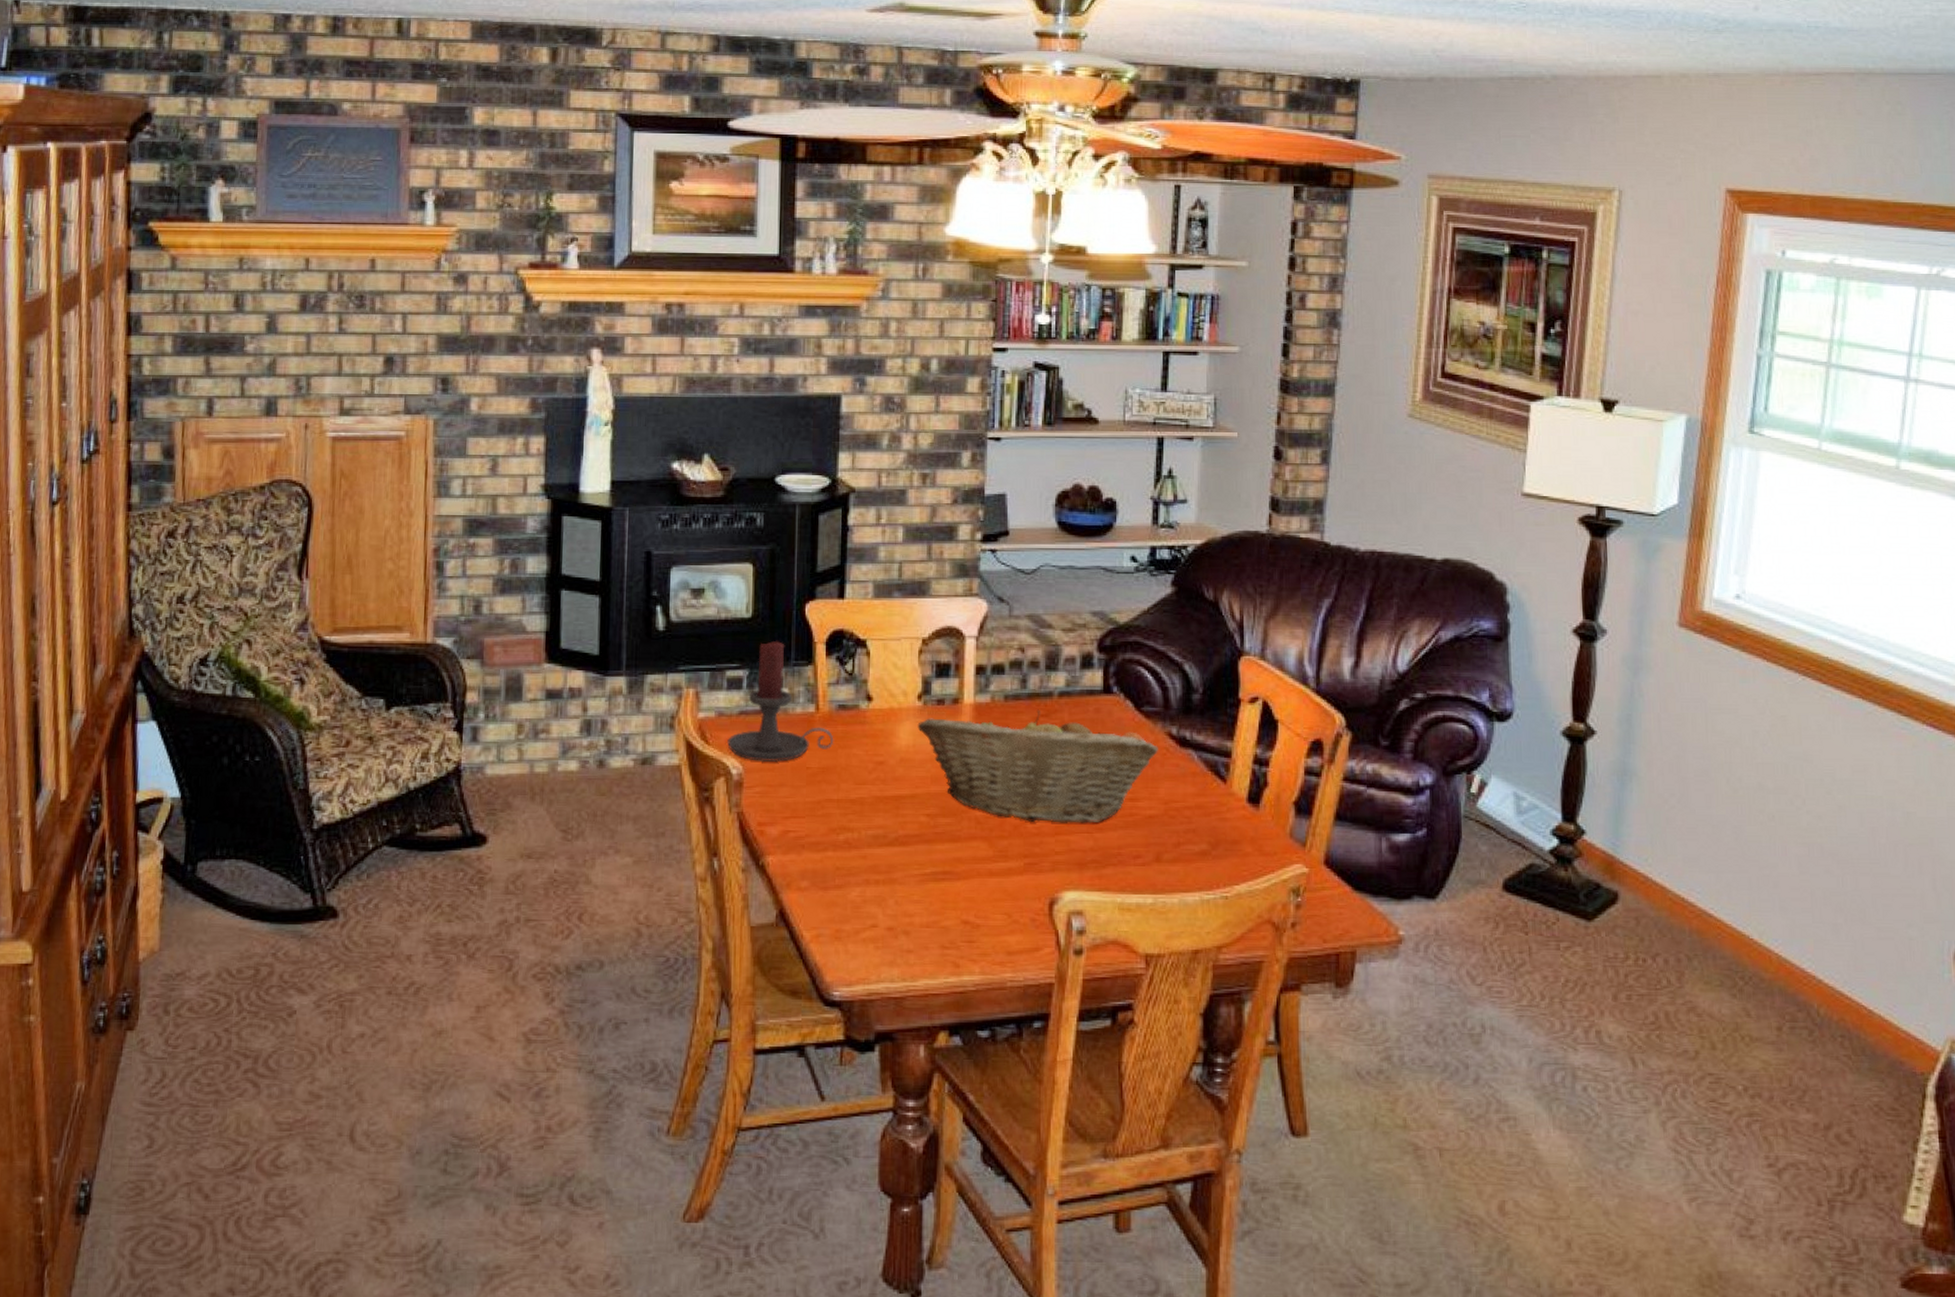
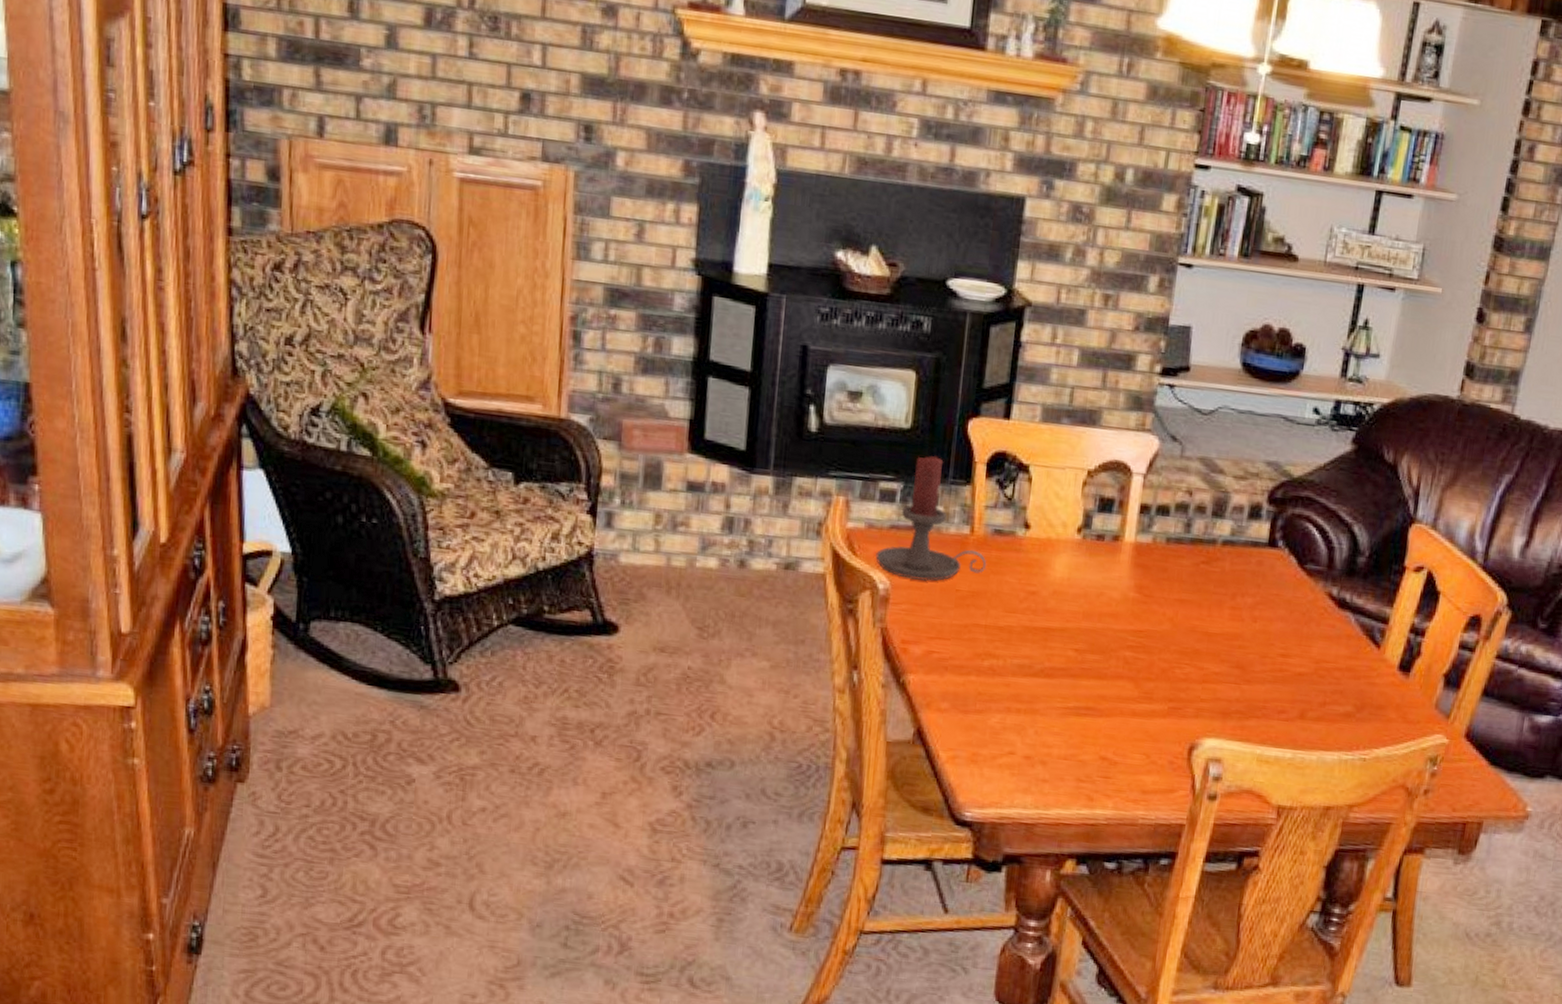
fruit basket: present [917,709,1158,824] -> none [1074,552,1317,675]

